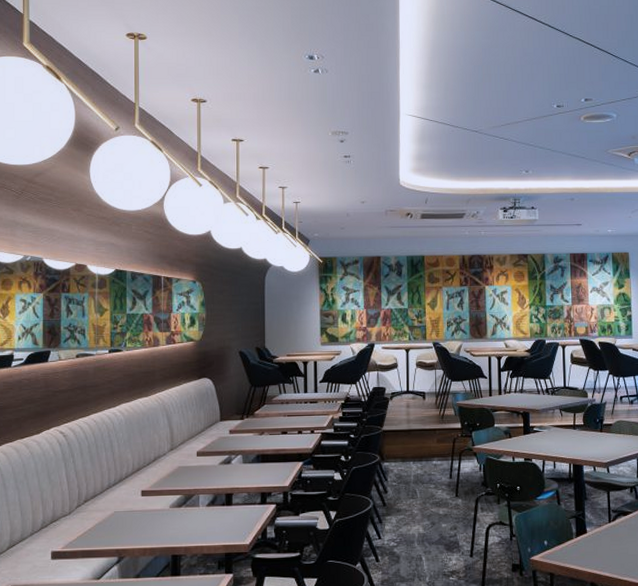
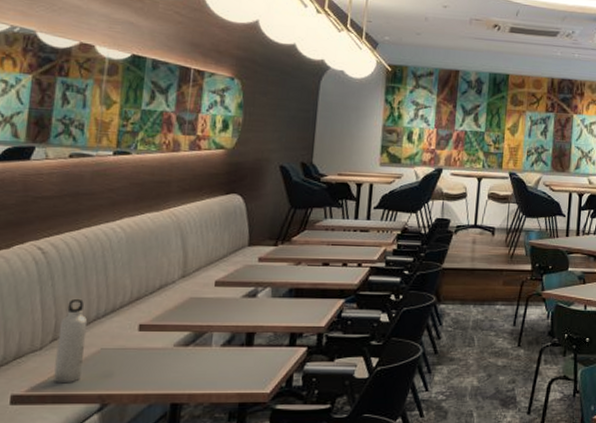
water bottle: none [81,471,102,541] -> present [54,298,88,384]

